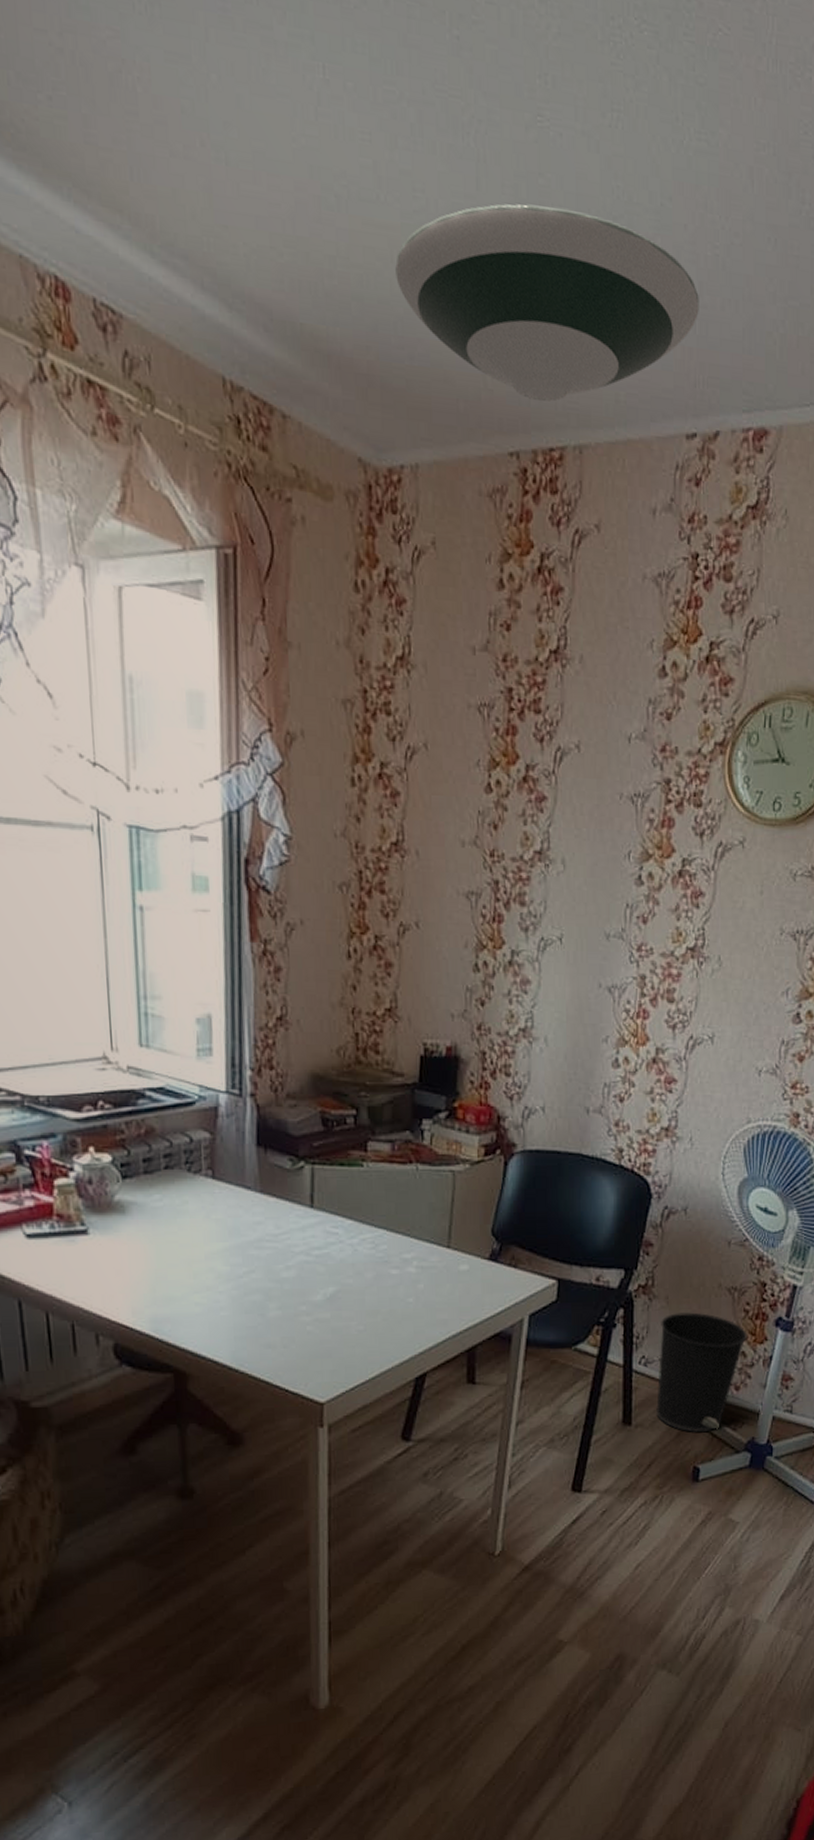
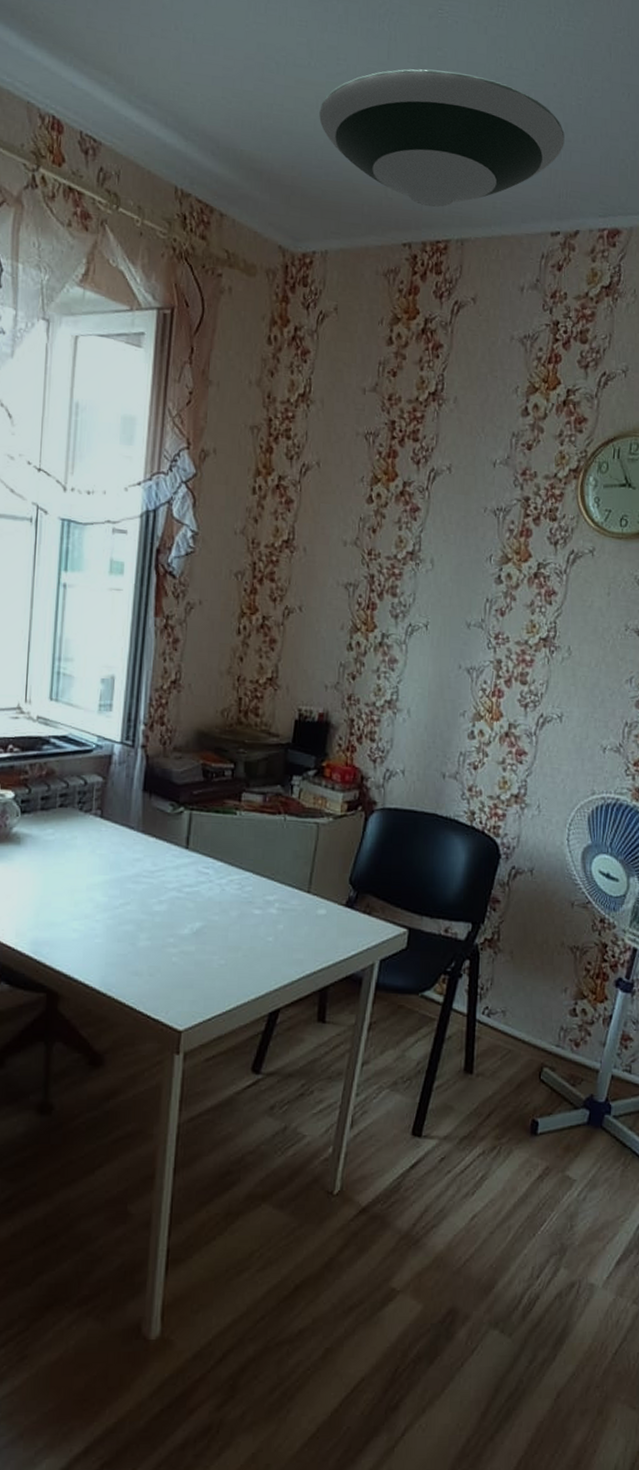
wastebasket: present [656,1312,747,1432] -> none [497,967,588,1085]

